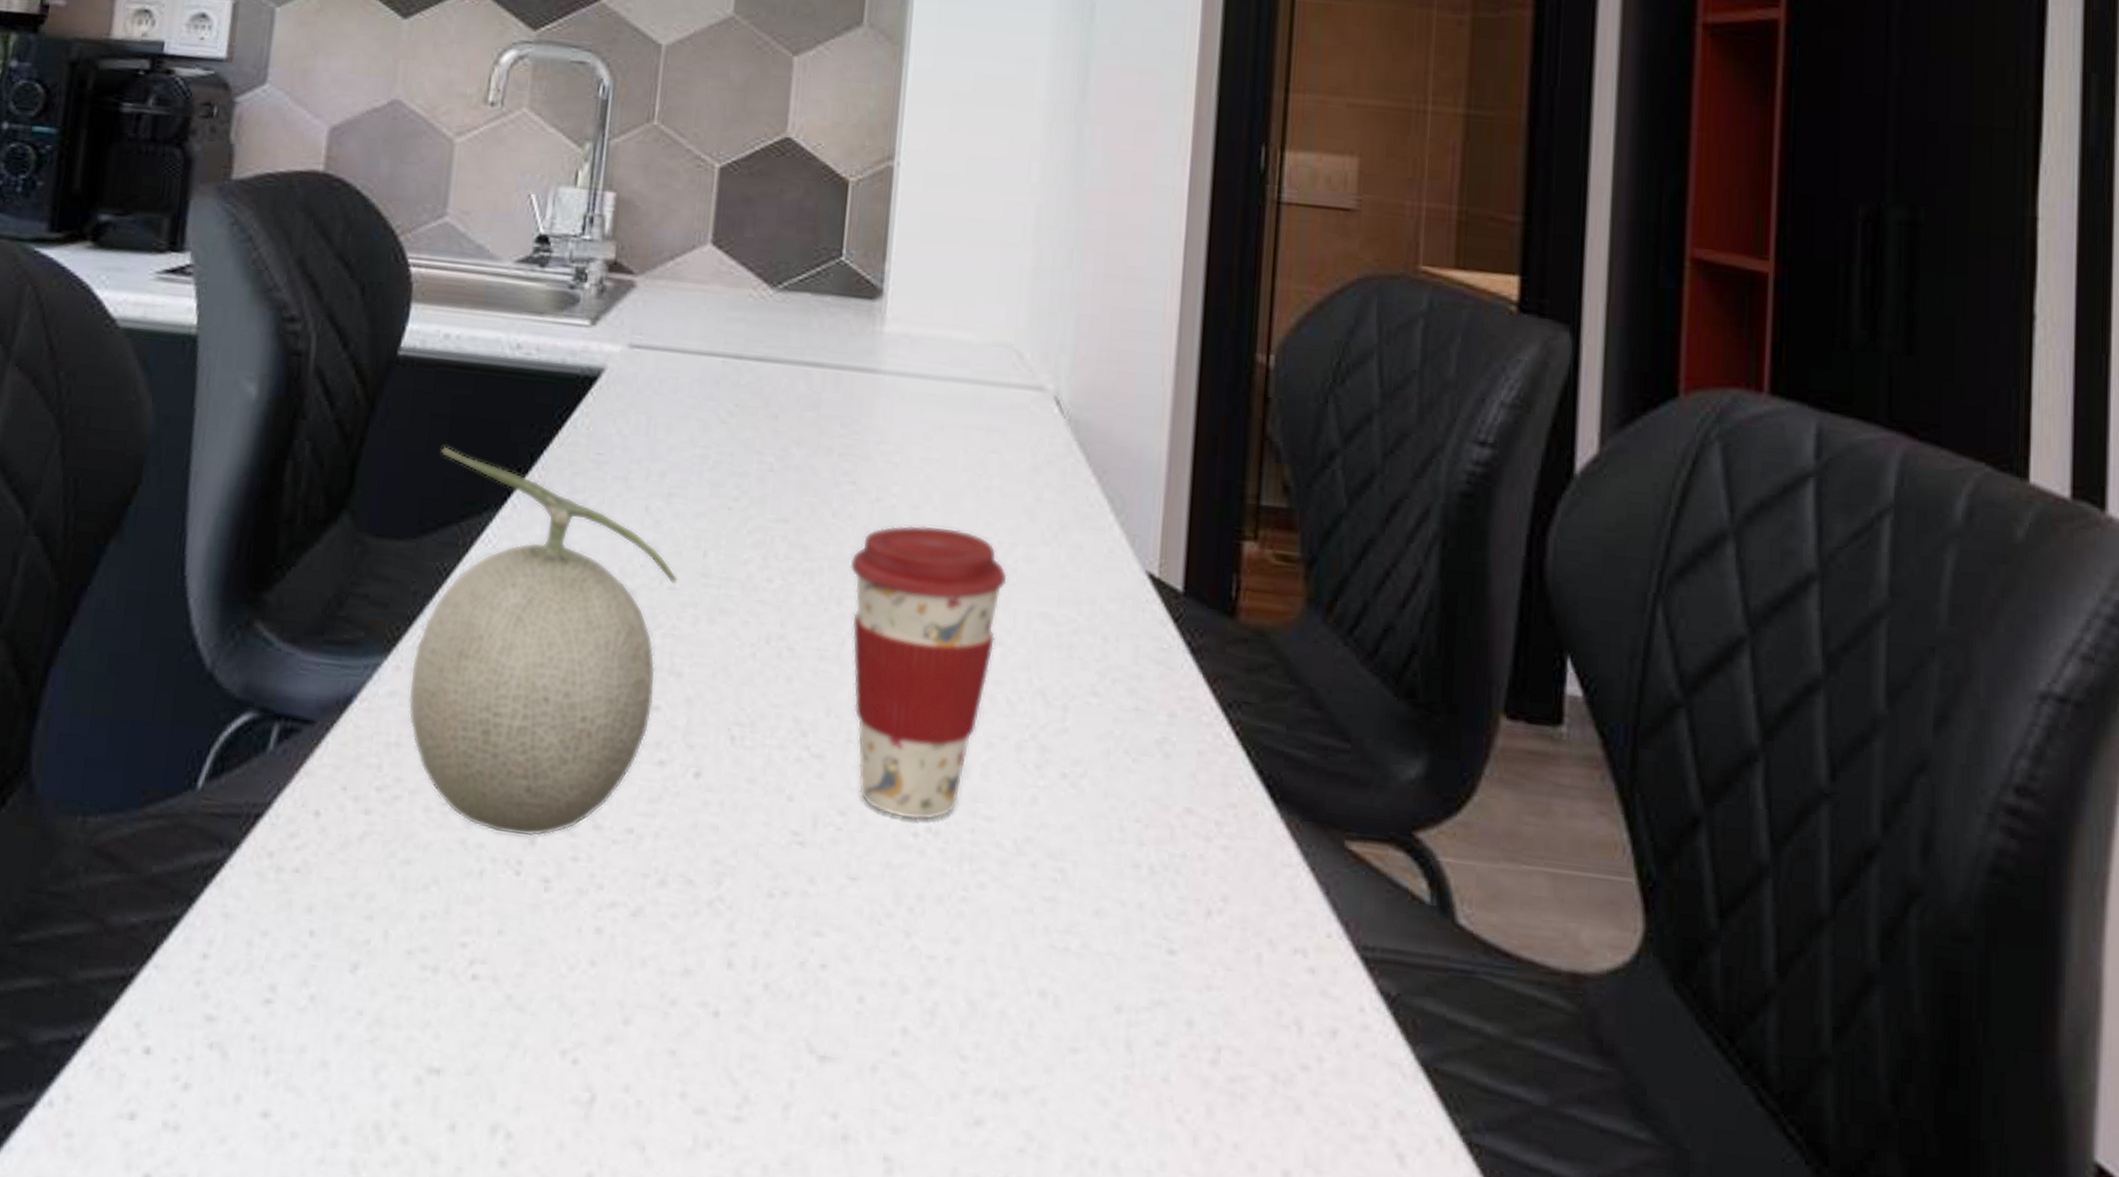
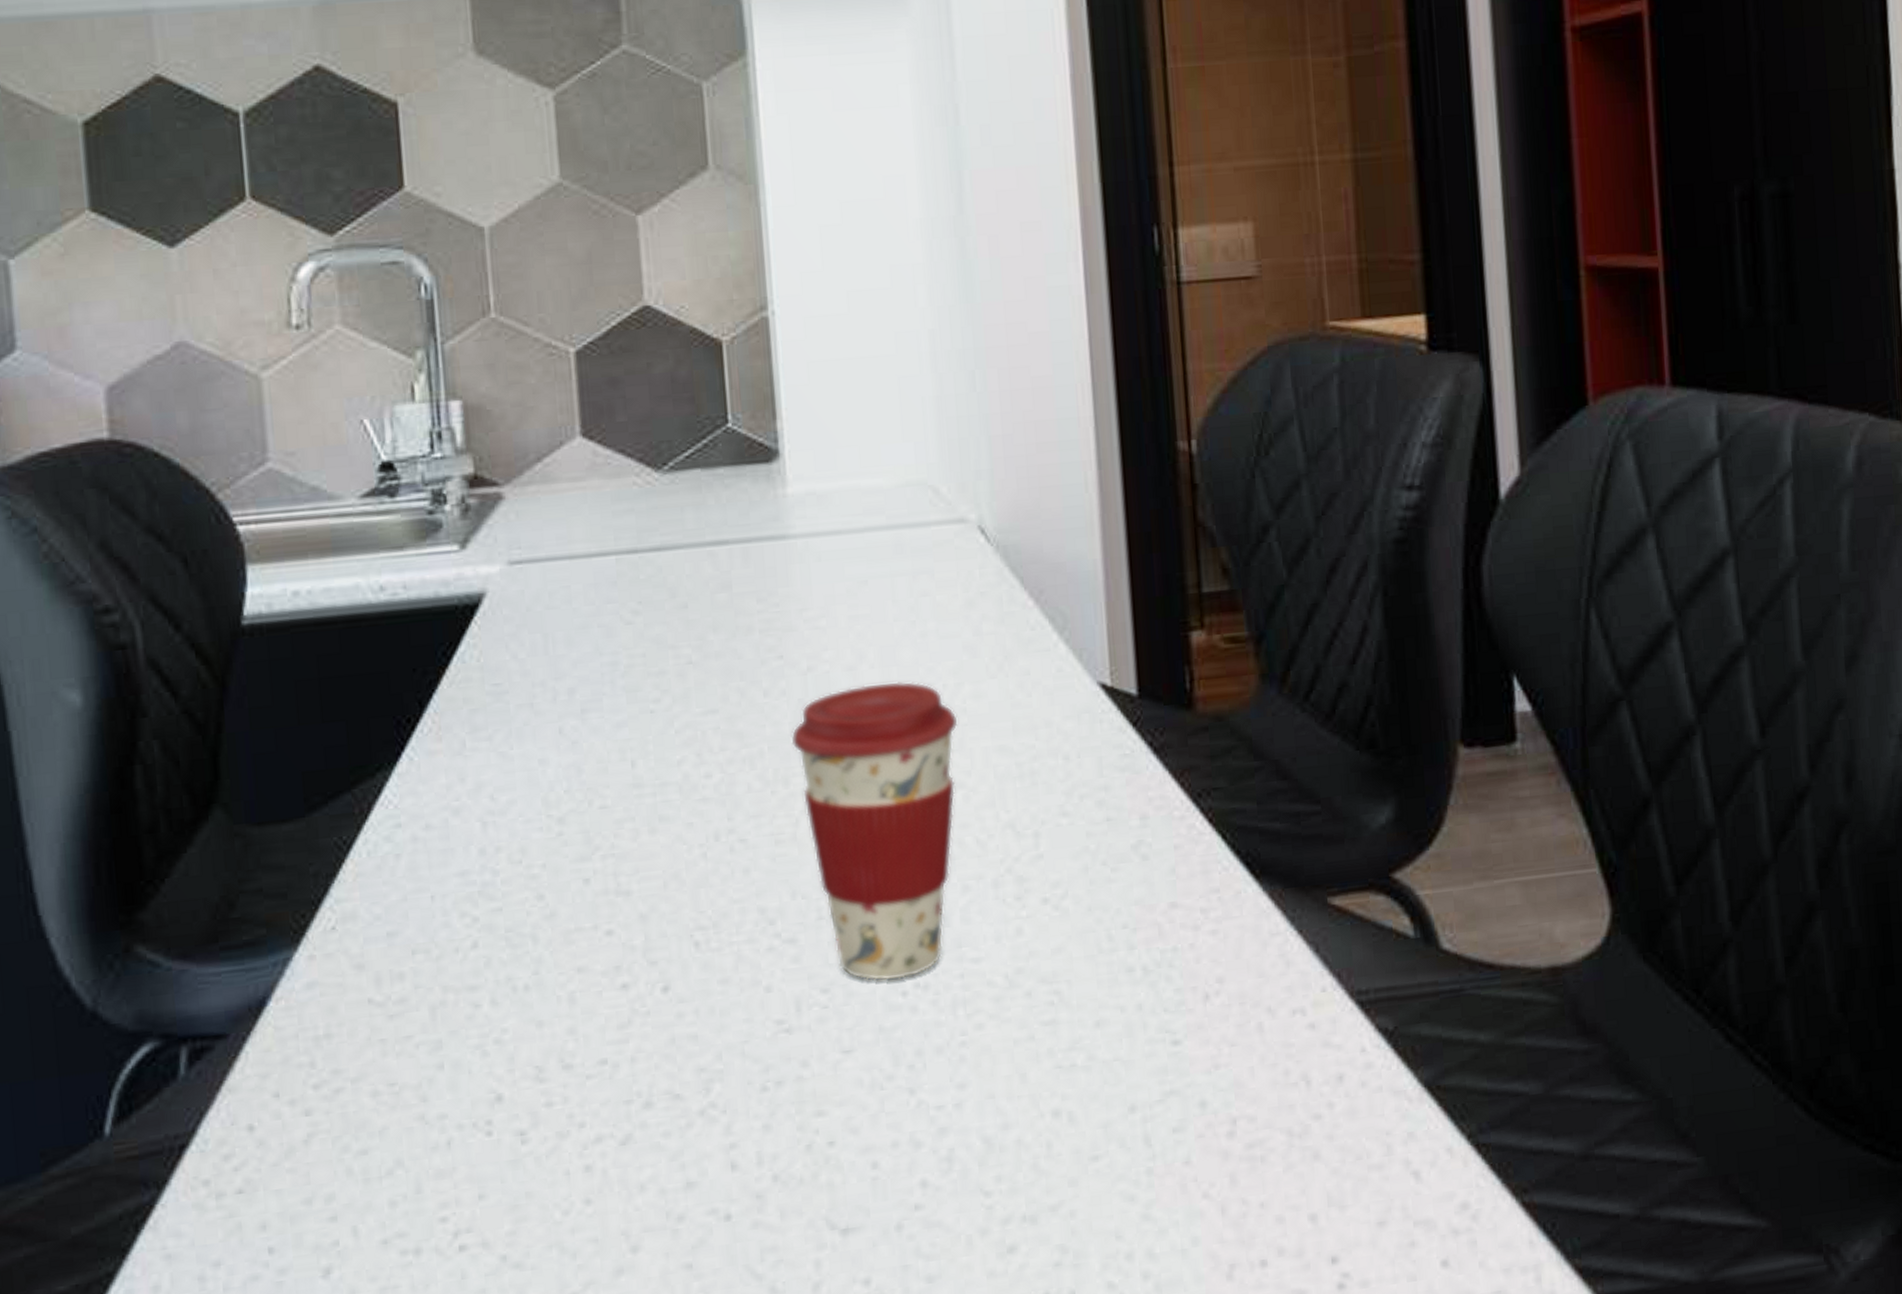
fruit: present [408,446,679,837] -> none [315,712,609,1099]

